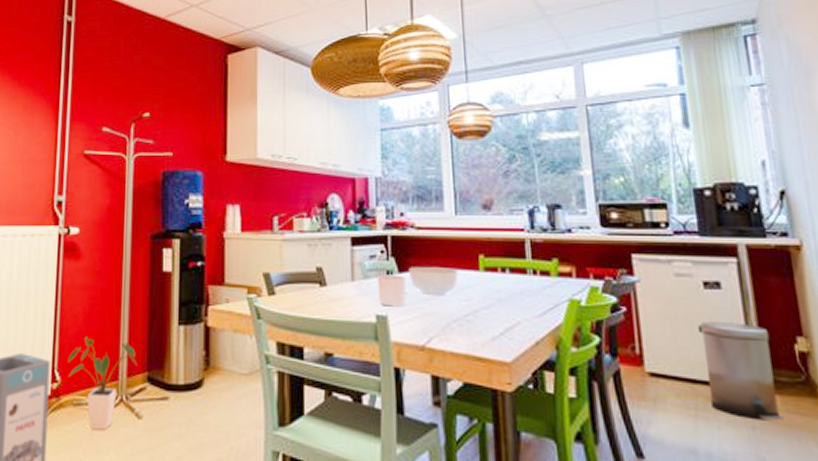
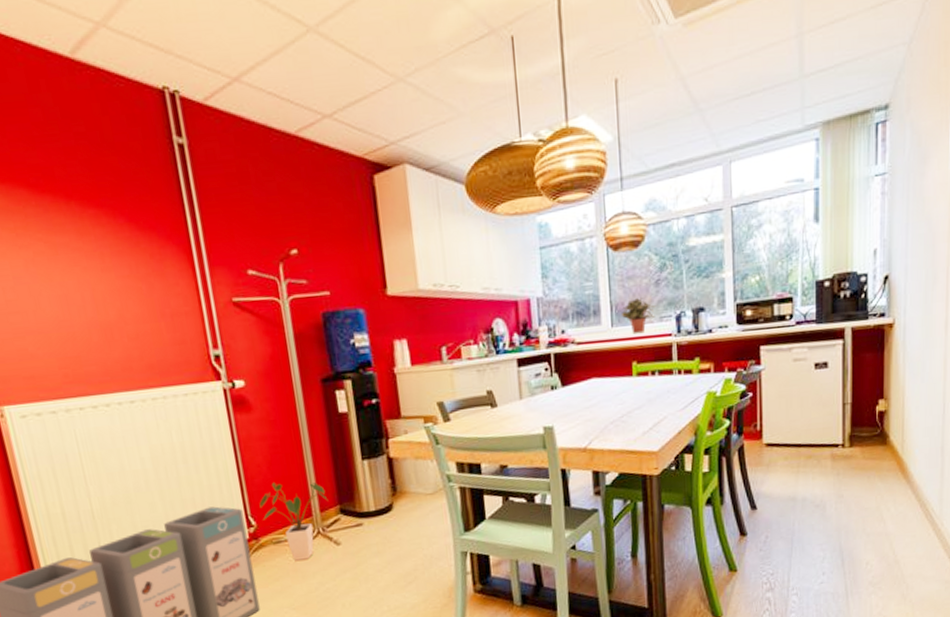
mug: present [377,275,407,307] -> none [542,389,570,418]
bowl: present [408,267,459,296] -> none [570,376,615,404]
potted plant: none [465,188,505,225] -> present [621,298,656,334]
pedal bin: present [697,322,783,421] -> none [806,394,860,468]

